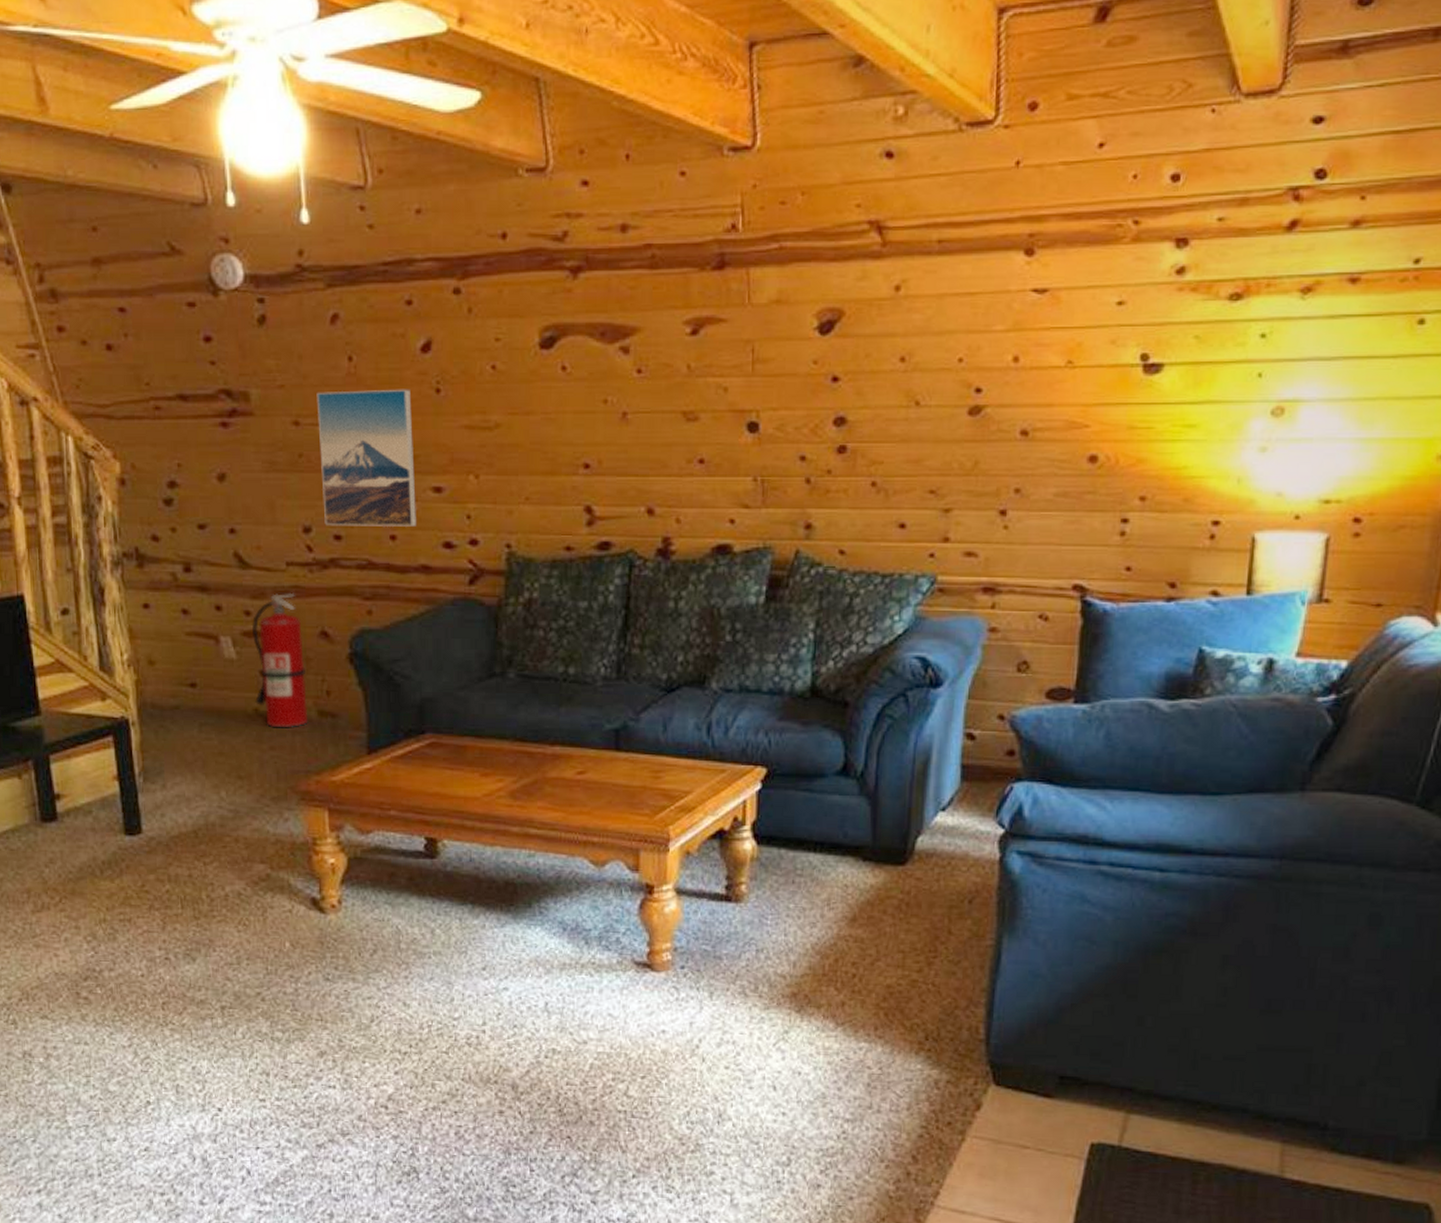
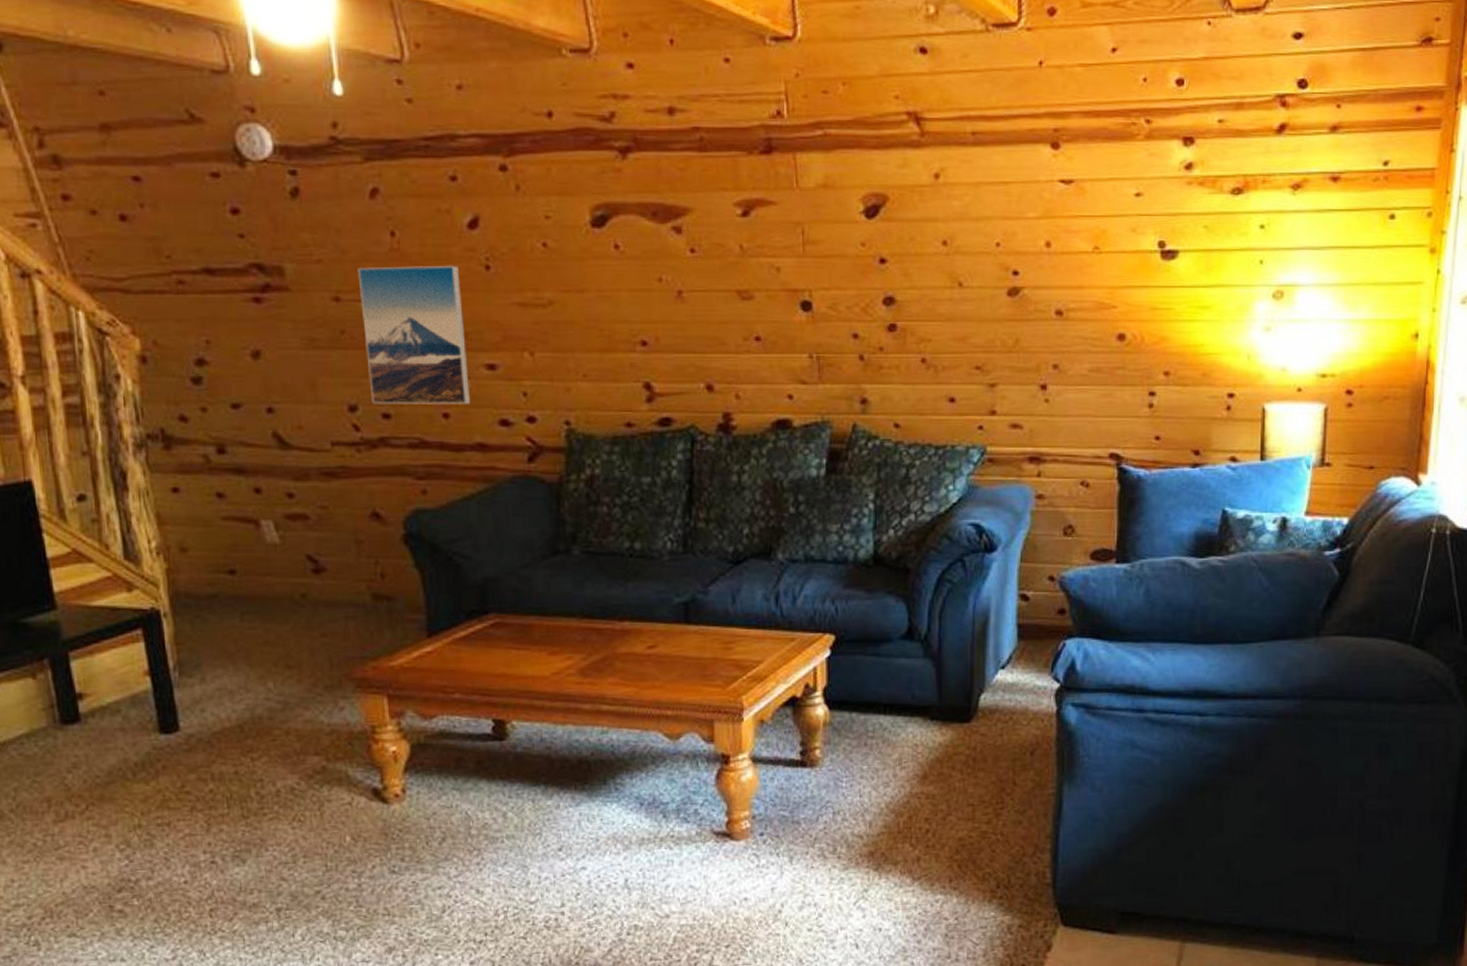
fire extinguisher: present [251,594,308,728] -> none [295,474,362,614]

